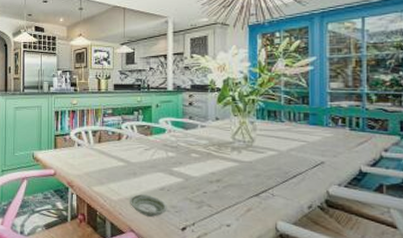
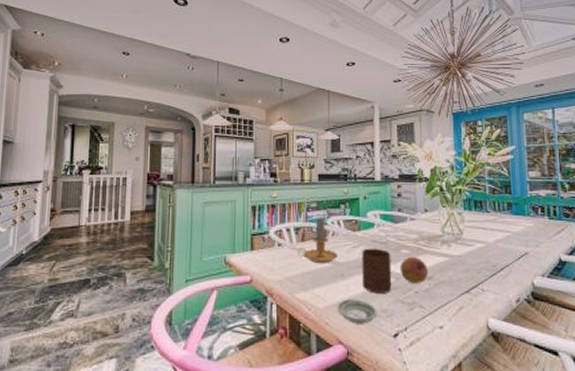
candlestick: none [95,122,131,163] -> present [298,217,338,264]
cup: none [153,151,181,192] -> present [362,248,392,293]
fruit: none [189,160,217,185] -> present [399,256,428,284]

